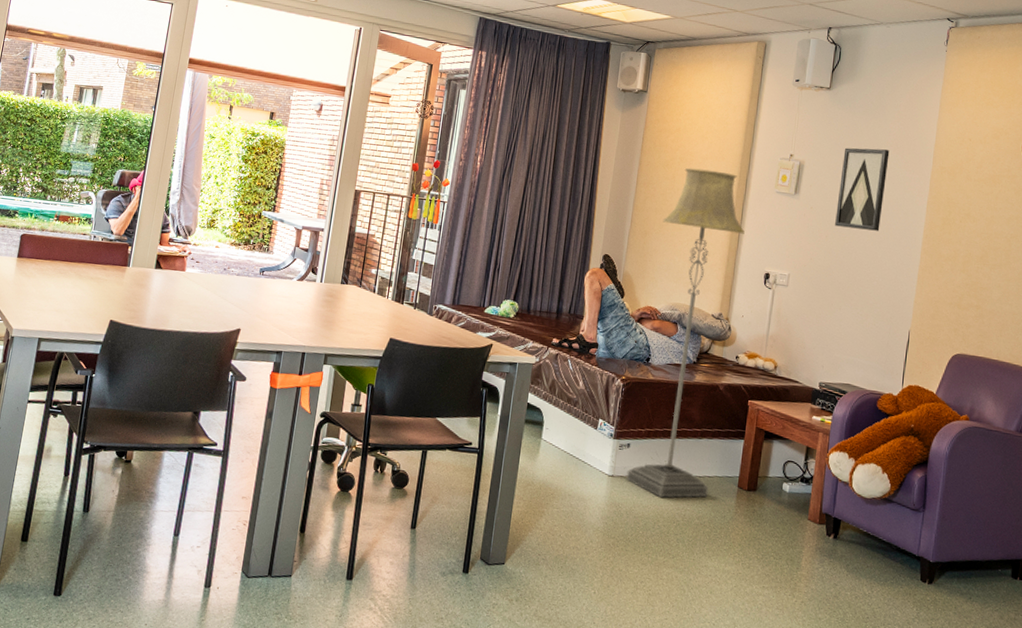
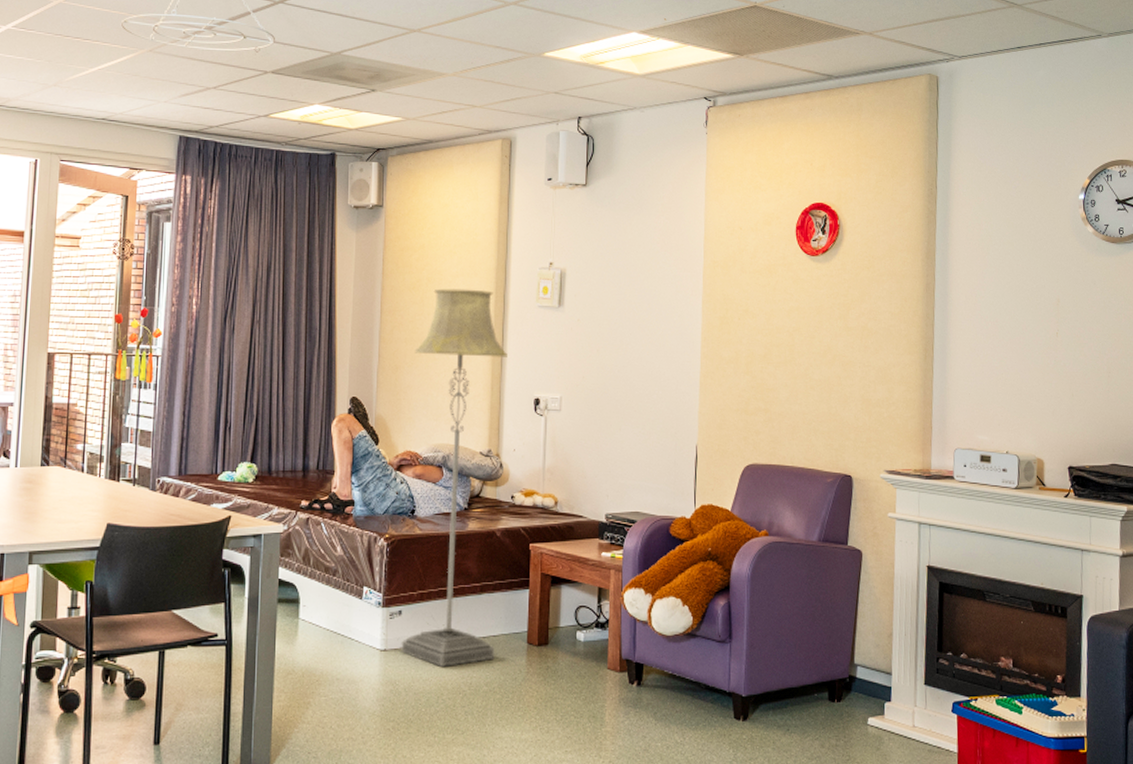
wall art: present [835,147,890,231] -> none [605,247,657,339]

